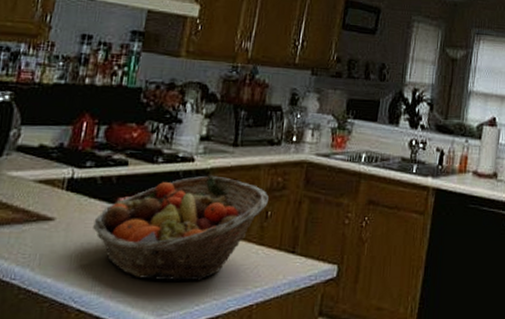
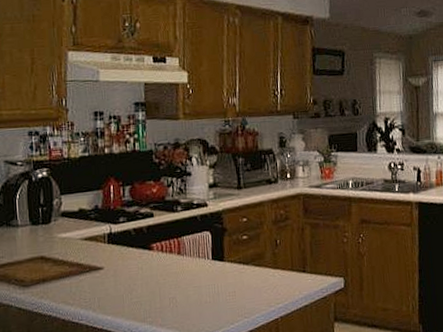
fruit basket: present [93,175,269,281] -> none [135,215,276,308]

